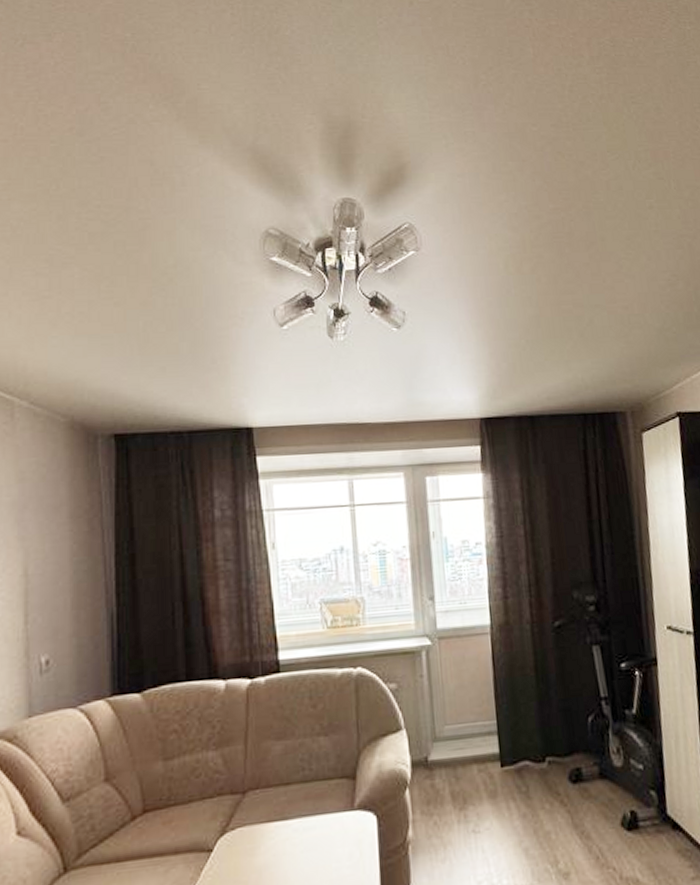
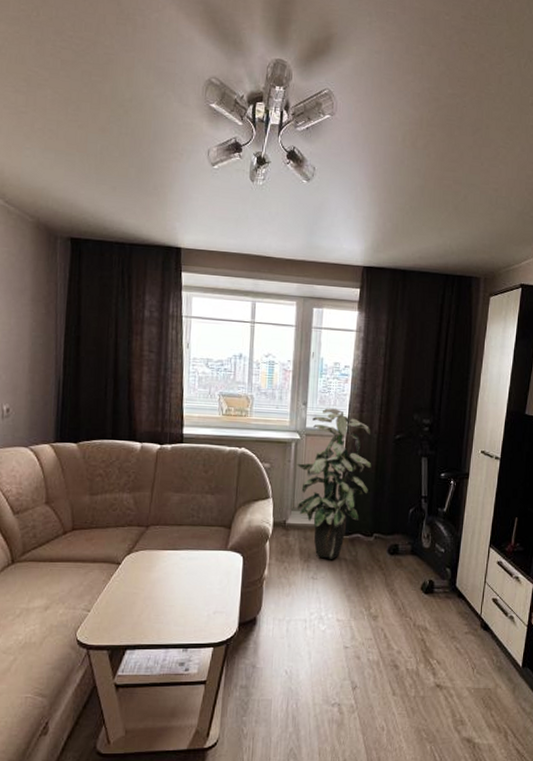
indoor plant: none [431,599,530,802] -> present [296,408,372,559]

